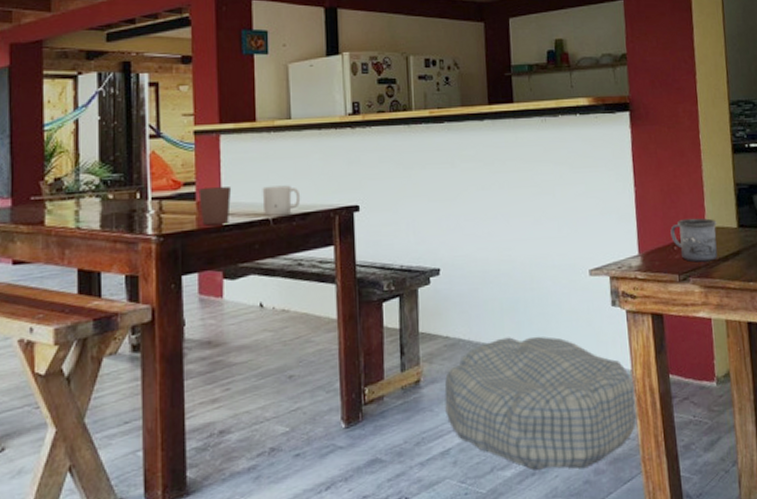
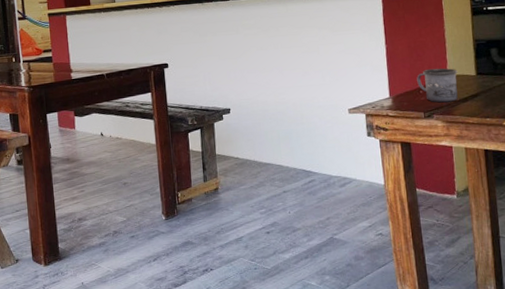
dixie cup: present [198,187,232,226] -> none [54,52,77,80]
mug: present [262,185,301,216] -> none [97,50,126,72]
dog bed: present [444,336,635,470] -> none [237,158,388,256]

